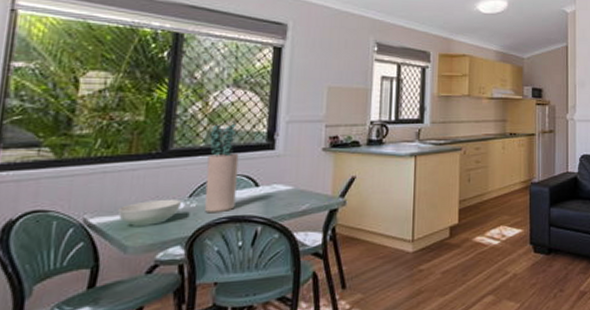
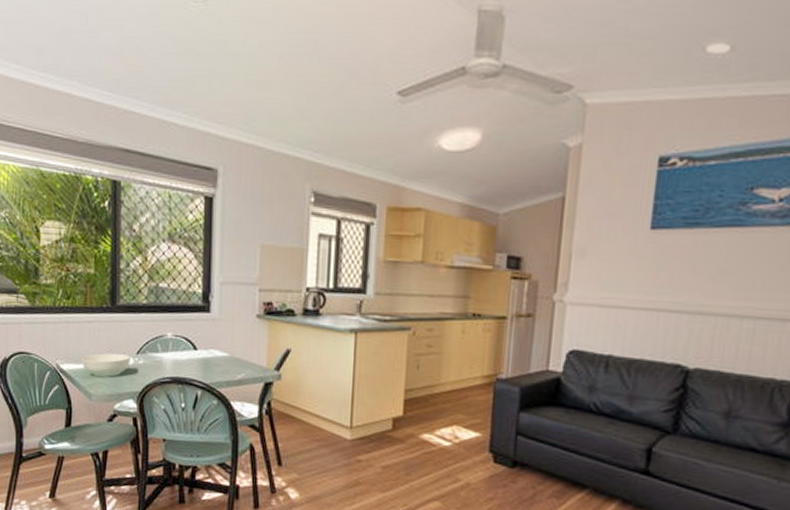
vase: present [204,117,239,214] -> none [150,275,178,373]

